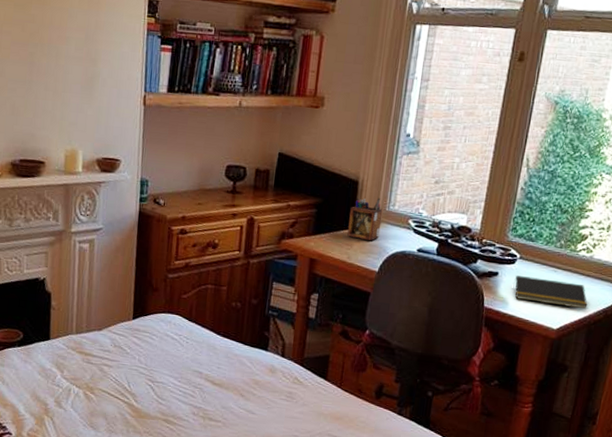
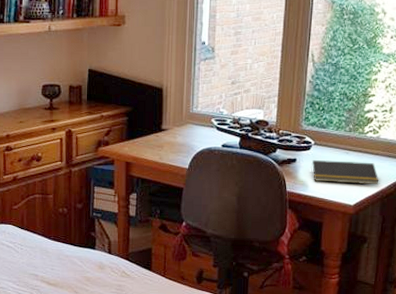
desk organizer: present [347,196,383,241] -> none [157,101,187,142]

